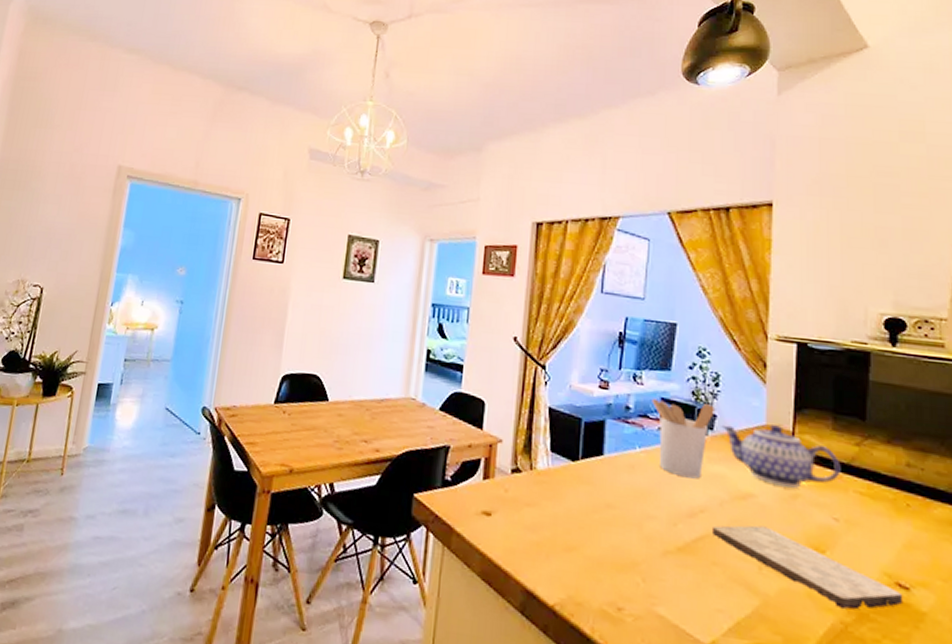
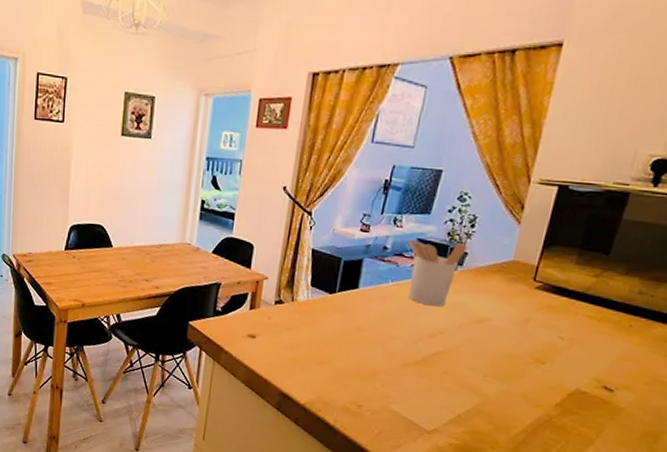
cutting board: present [713,525,903,610] -> none [448,343,607,406]
teapot: present [721,424,841,488] -> none [470,259,577,313]

